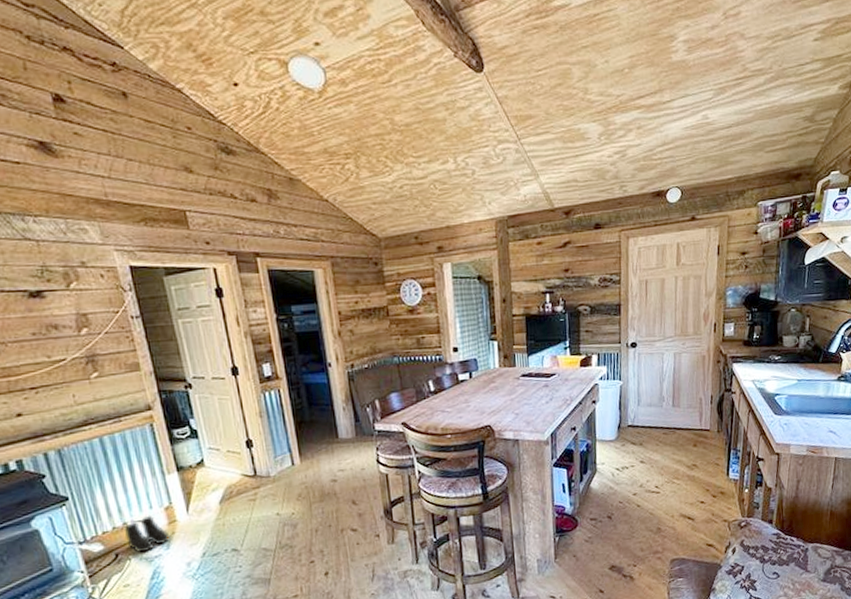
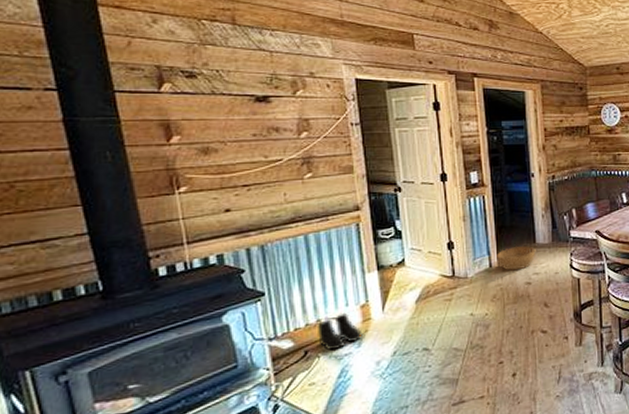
basket: none [298,441,340,468] -> present [497,245,536,271]

